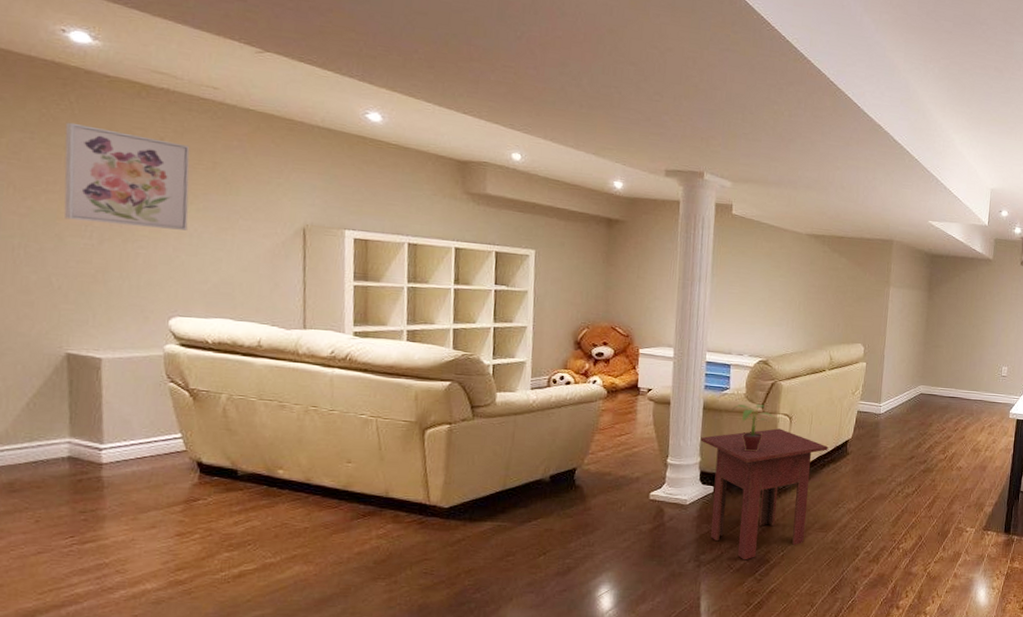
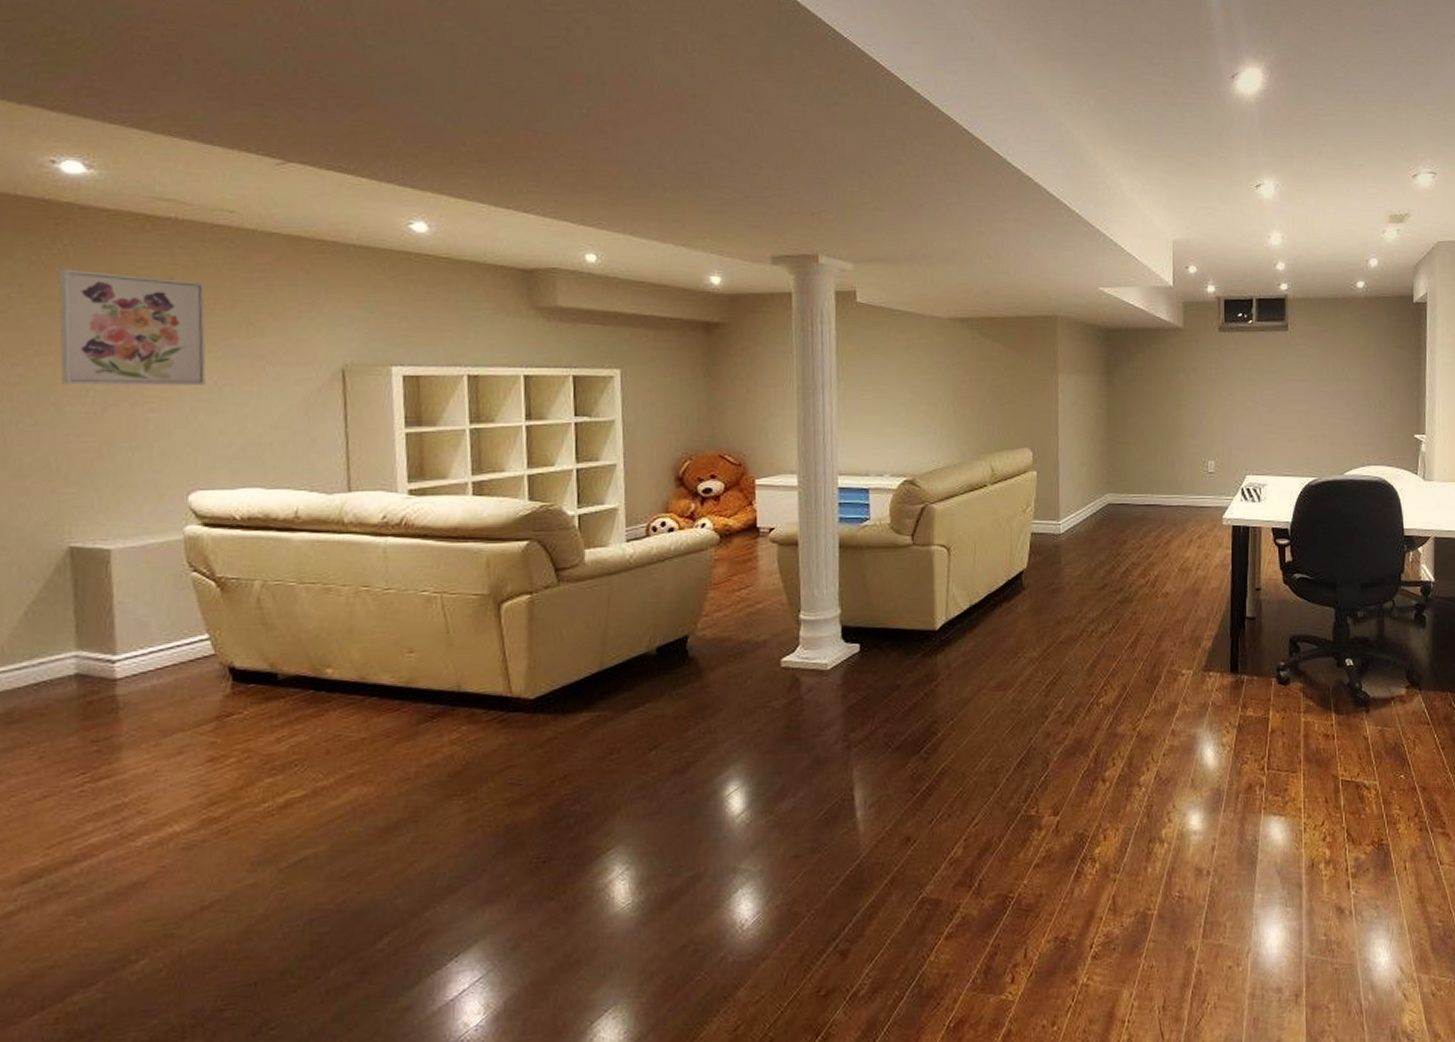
side table: present [700,428,828,560] -> none [839,564,998,735]
potted plant: present [731,404,775,452] -> none [873,536,929,597]

